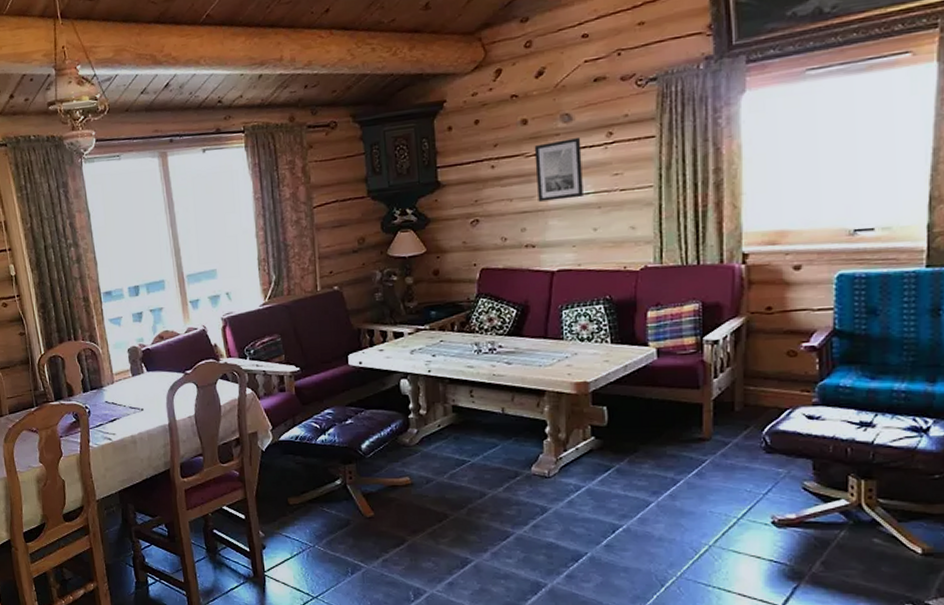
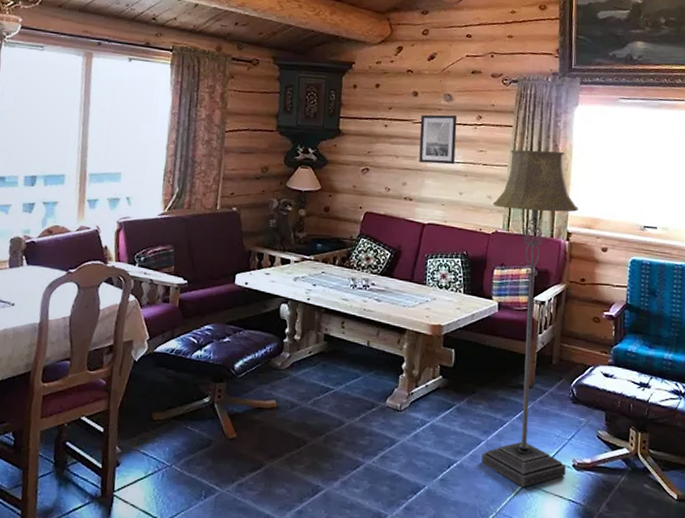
floor lamp: none [637,155,763,550] -> present [481,149,578,488]

